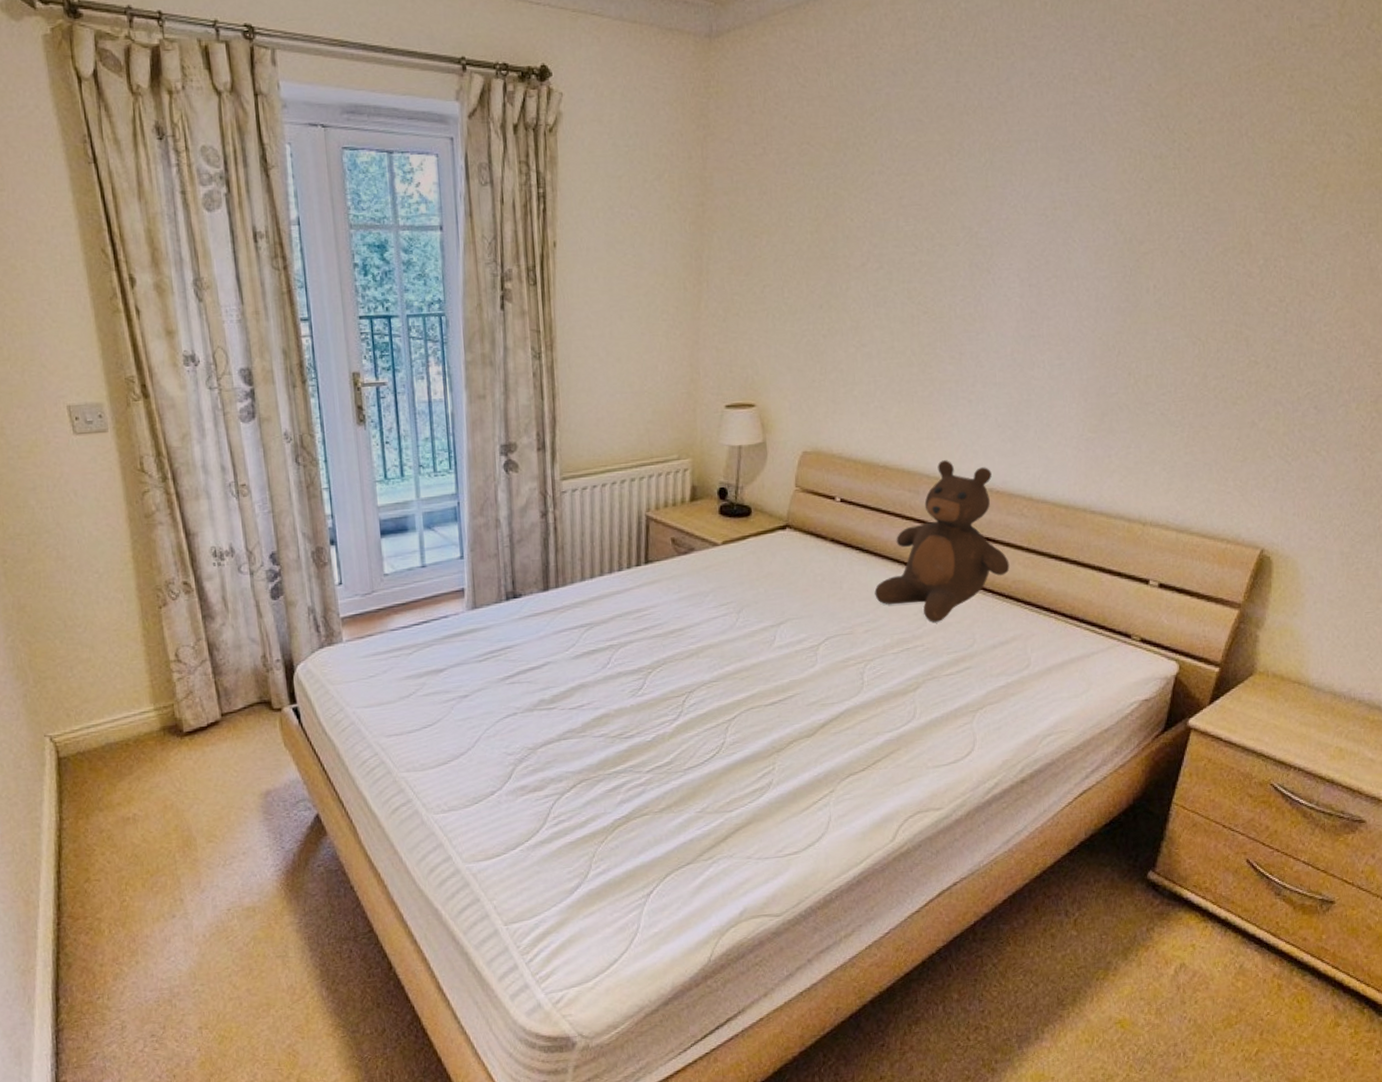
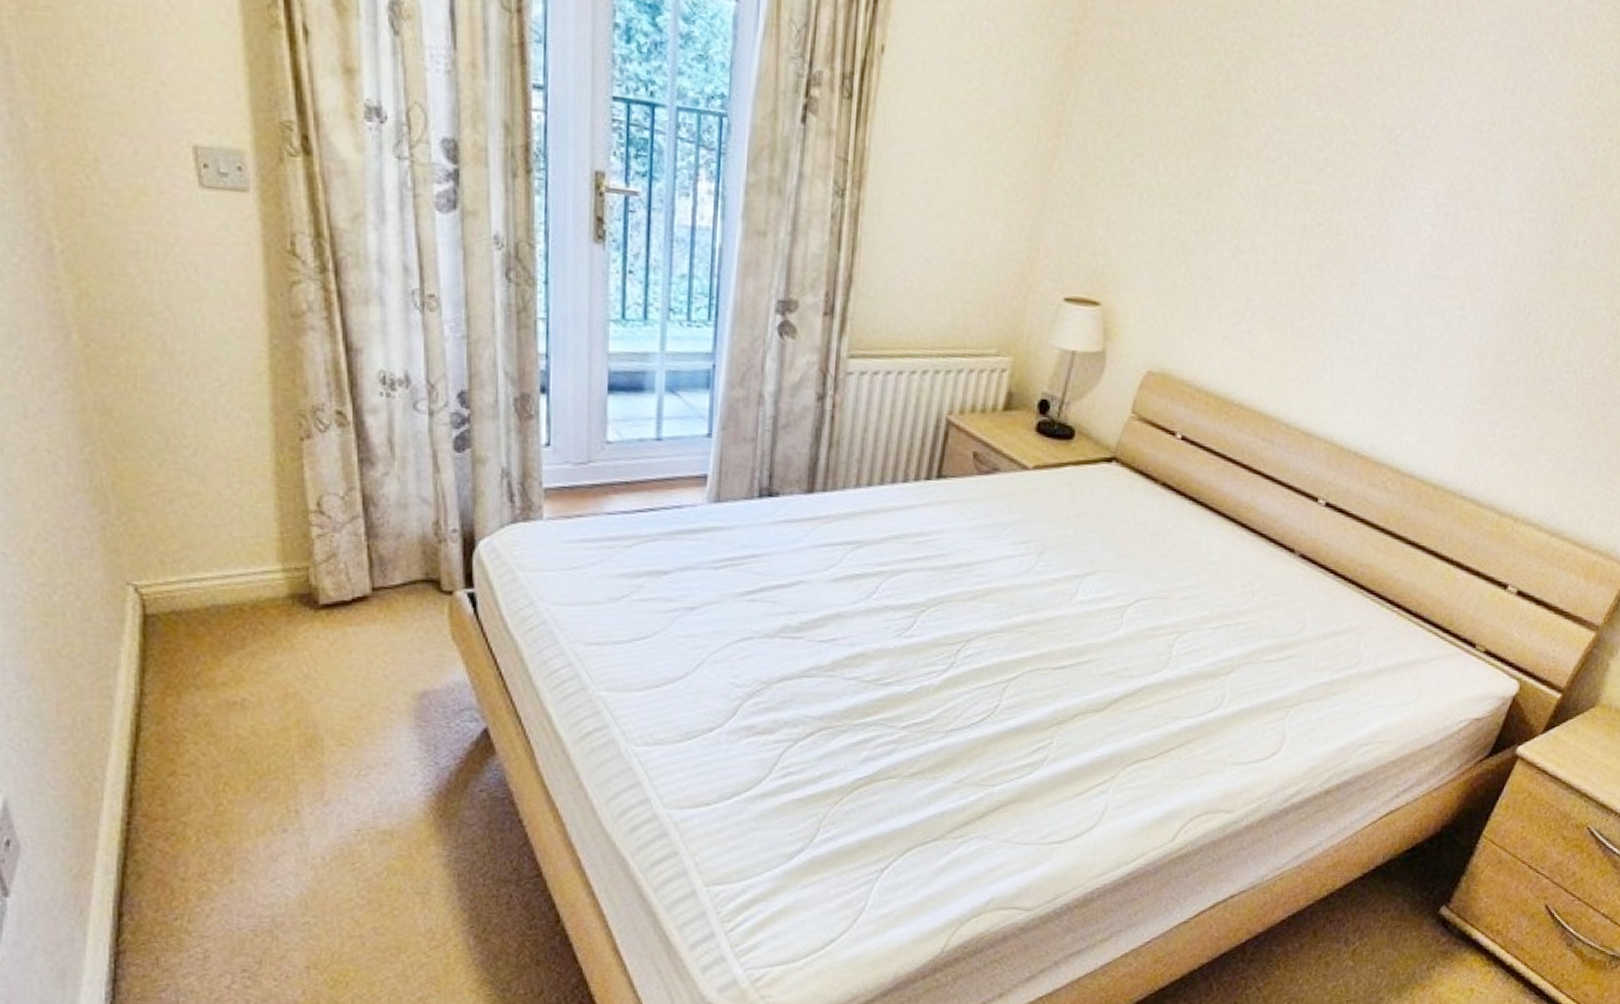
teddy bear: present [874,460,1010,622] -> none [1201,409,1360,599]

